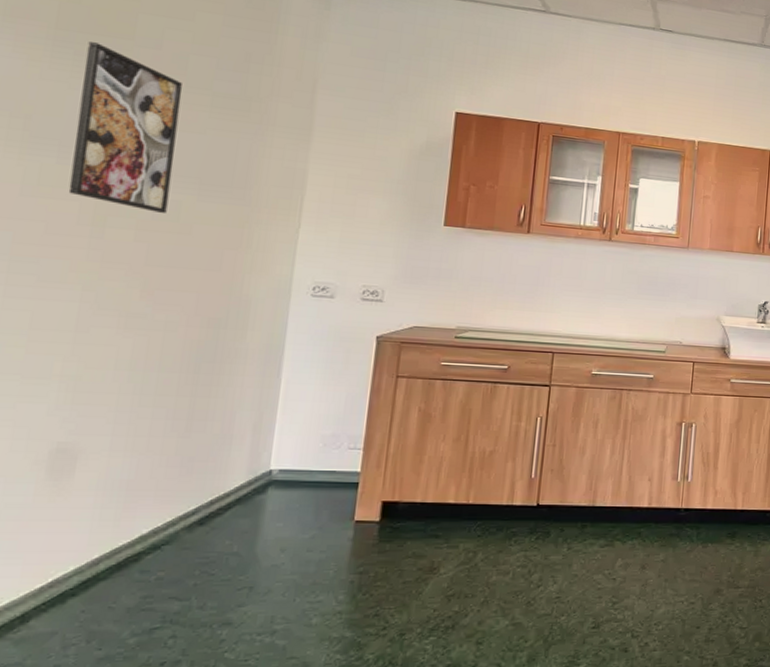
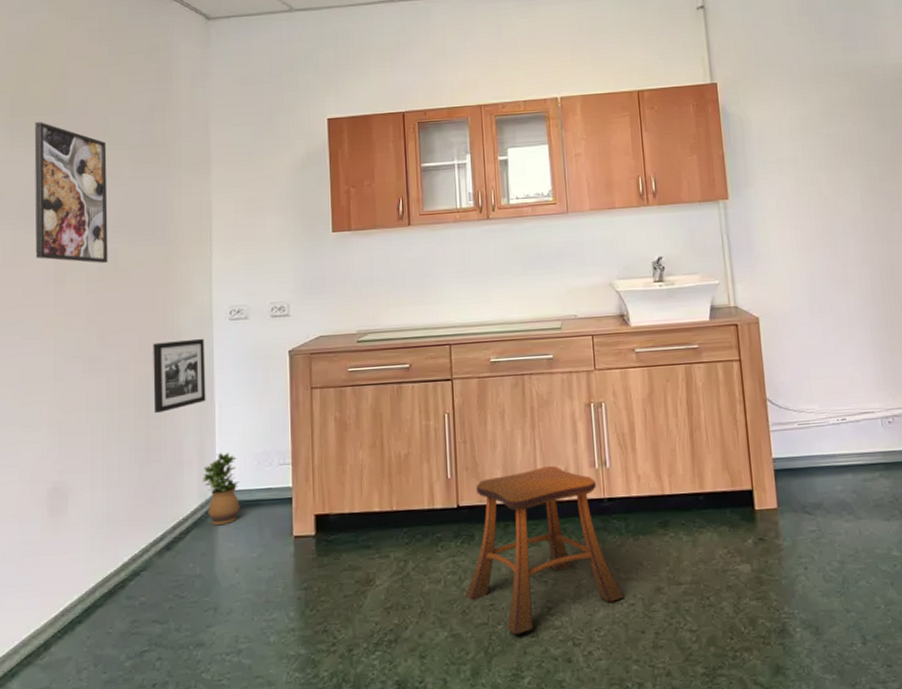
picture frame: none [204,307,277,382] -> present [153,338,206,414]
potted plant: none [254,430,299,503] -> present [203,452,240,525]
stool: none [532,476,687,626] -> present [465,466,625,635]

